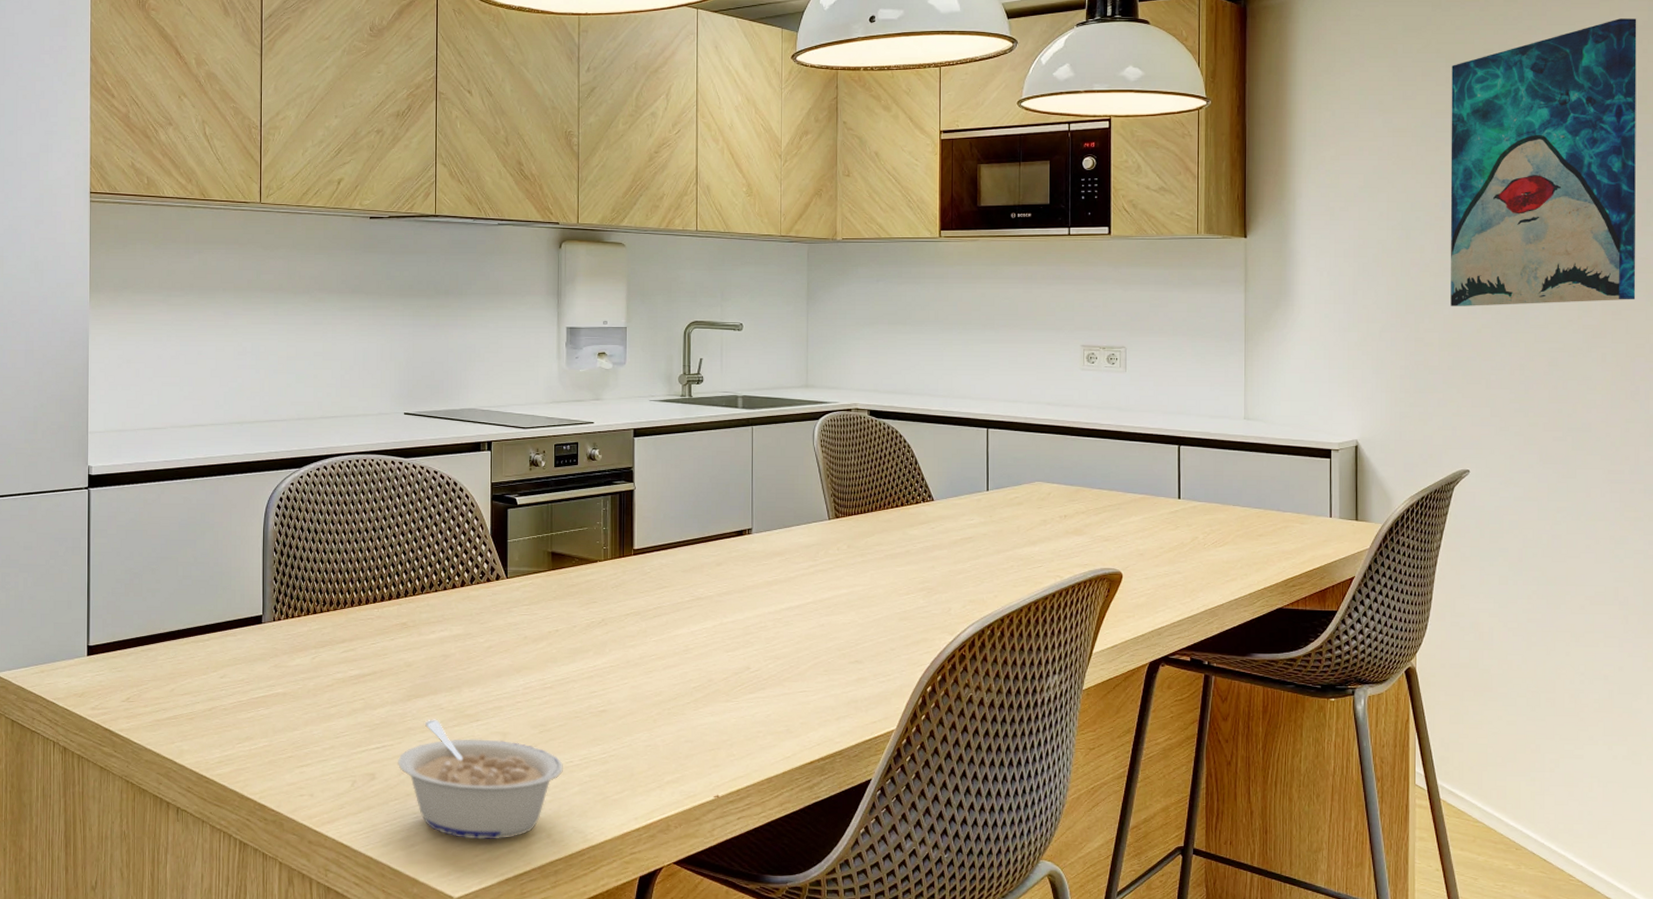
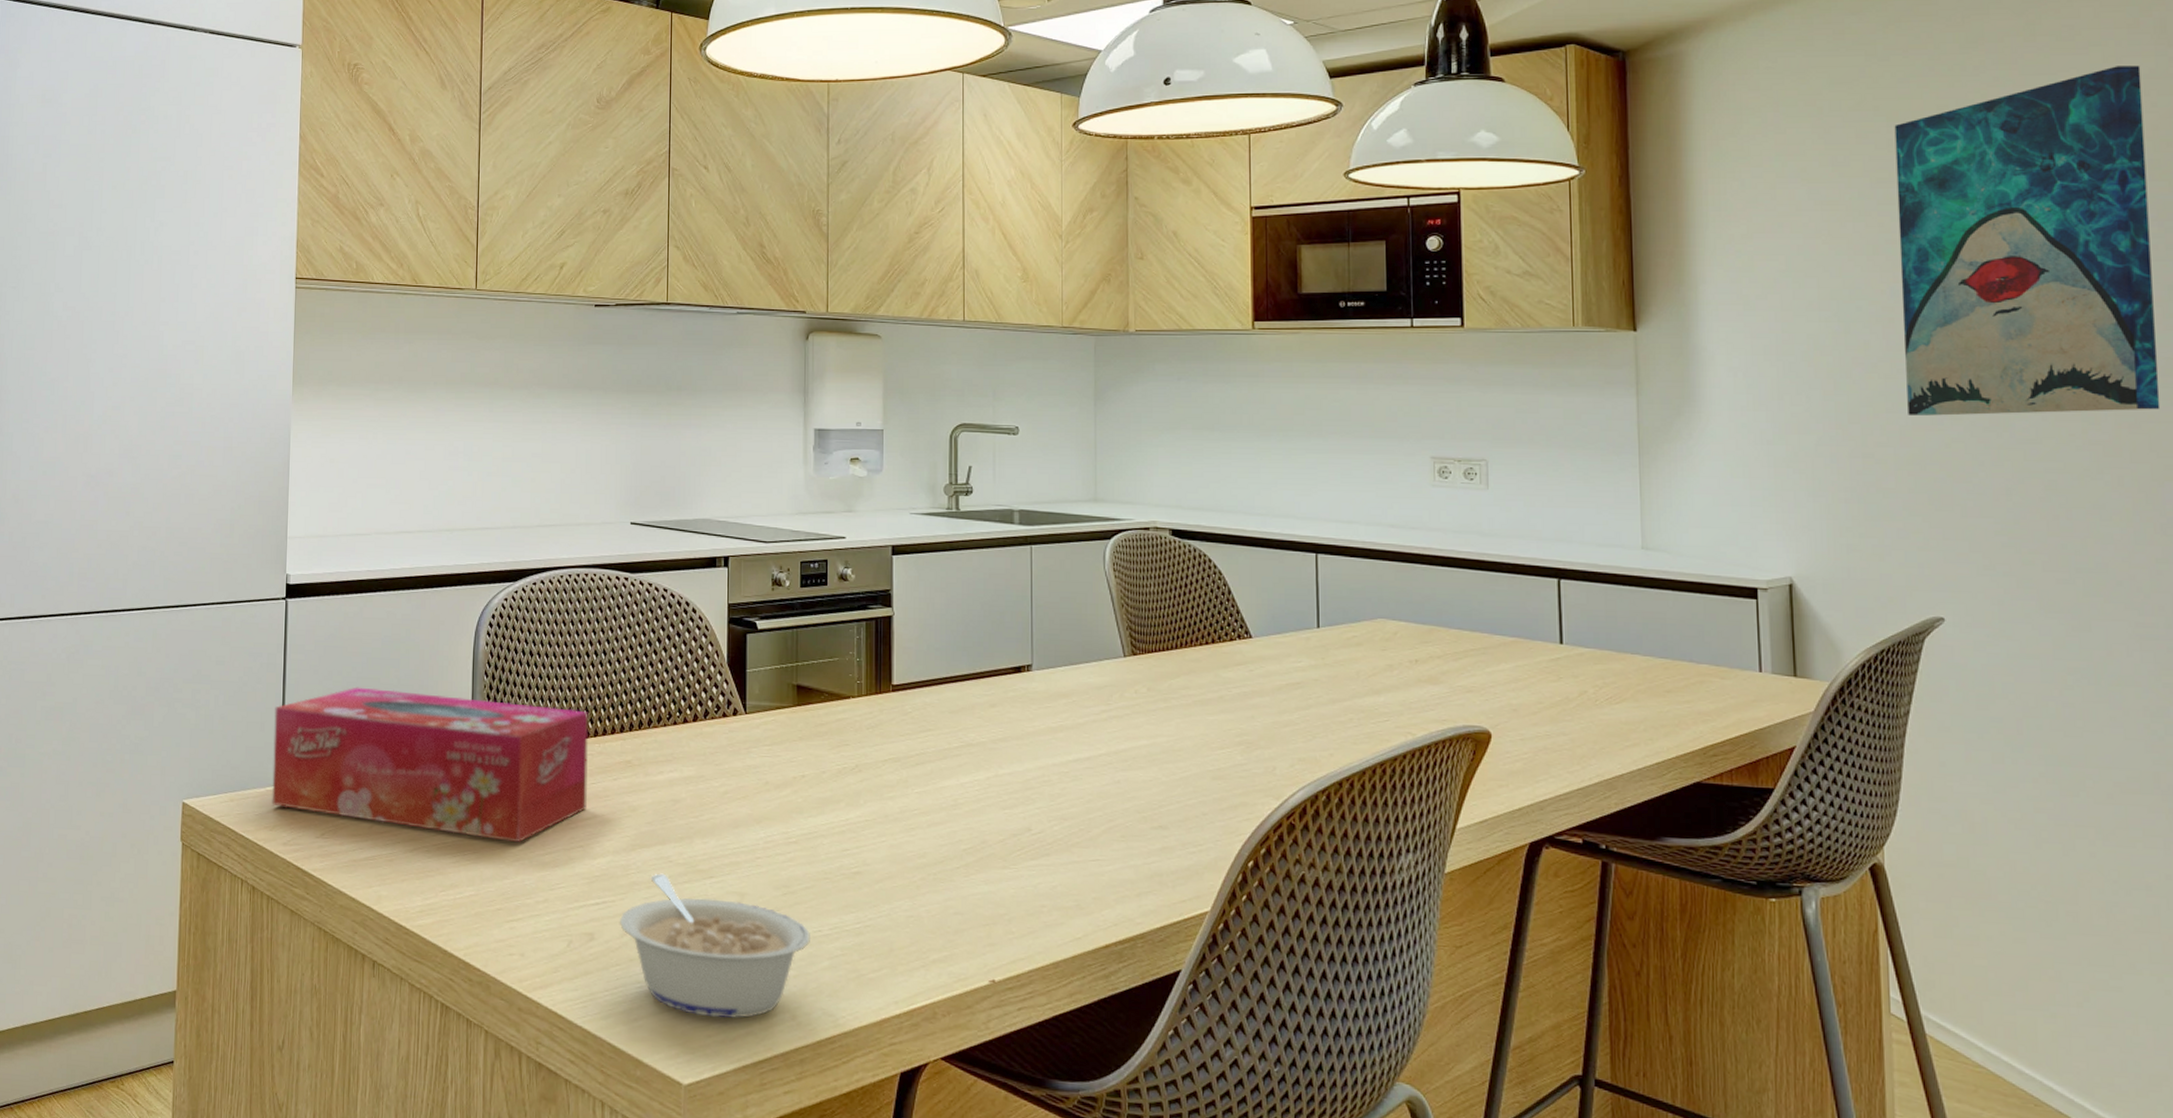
tissue box: none [80,566,368,699] -> present [272,687,588,843]

